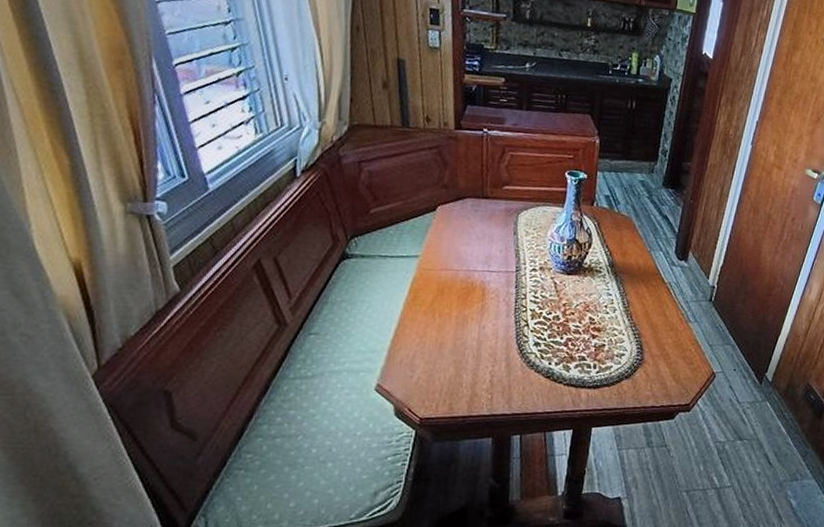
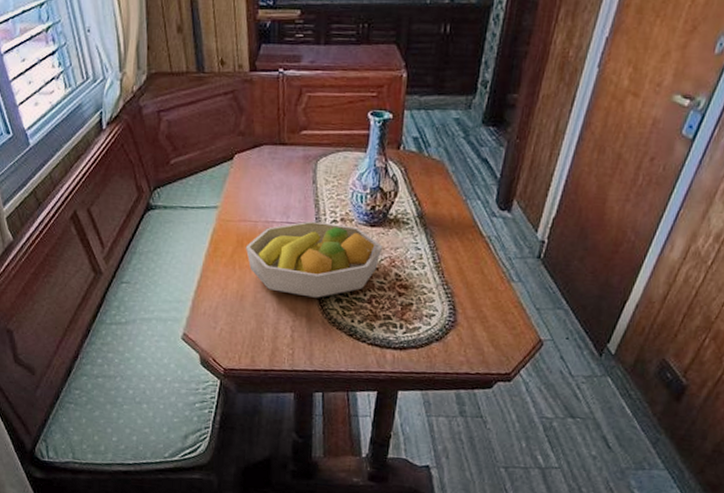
fruit bowl: none [446,269,579,343] -> present [245,221,383,298]

